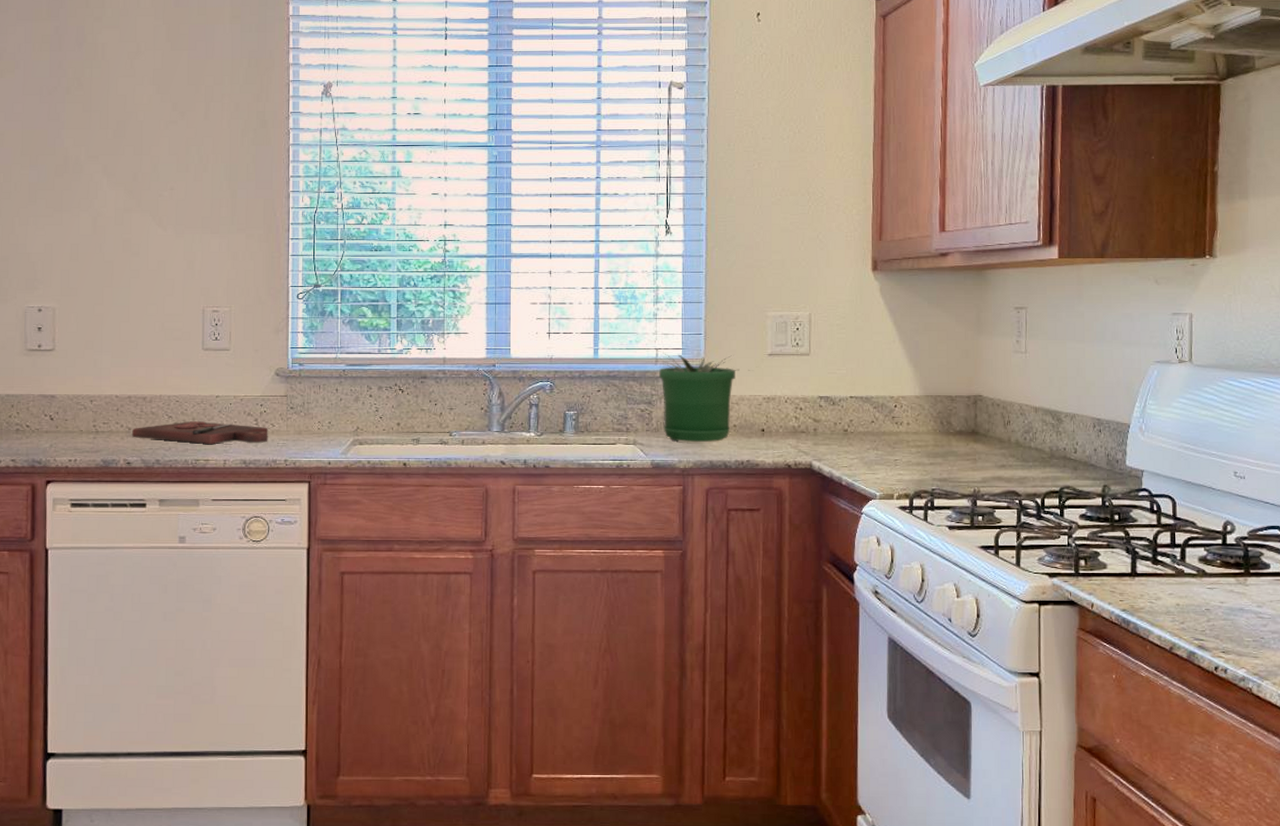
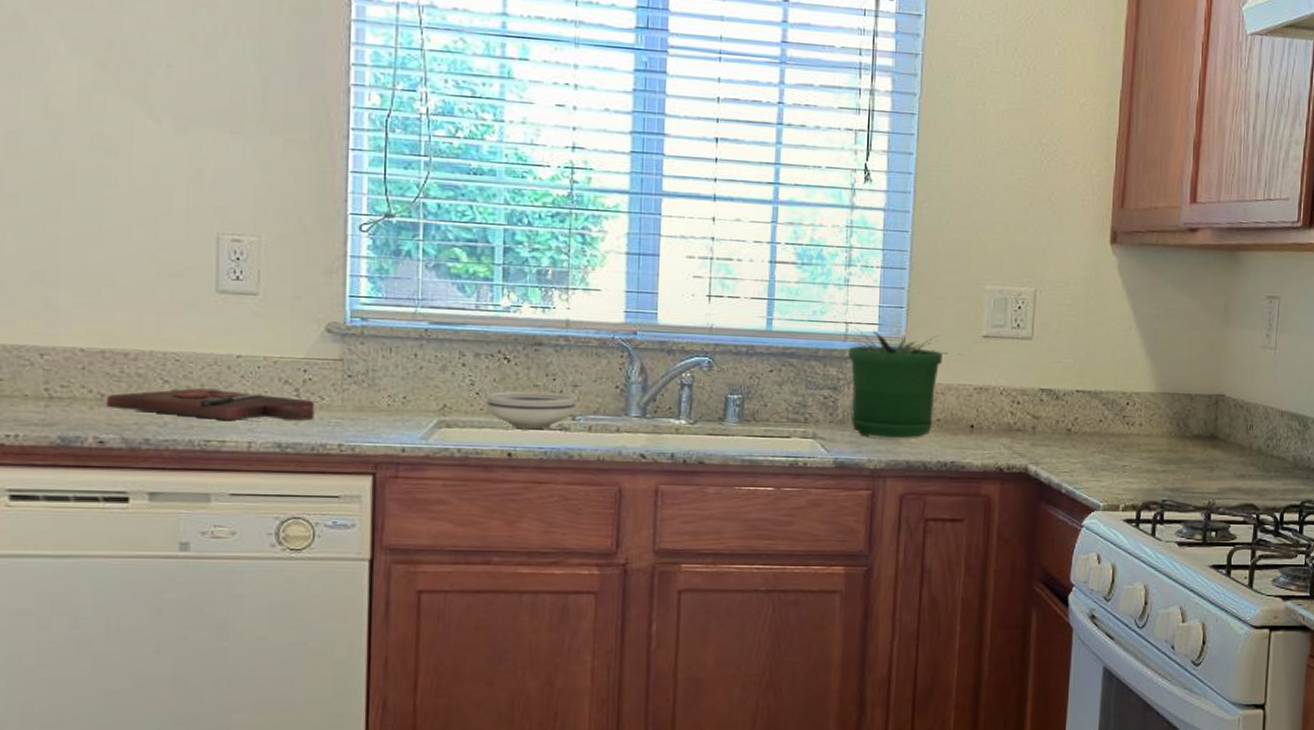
bowl: none [387,414,453,443] -> present [486,390,577,429]

